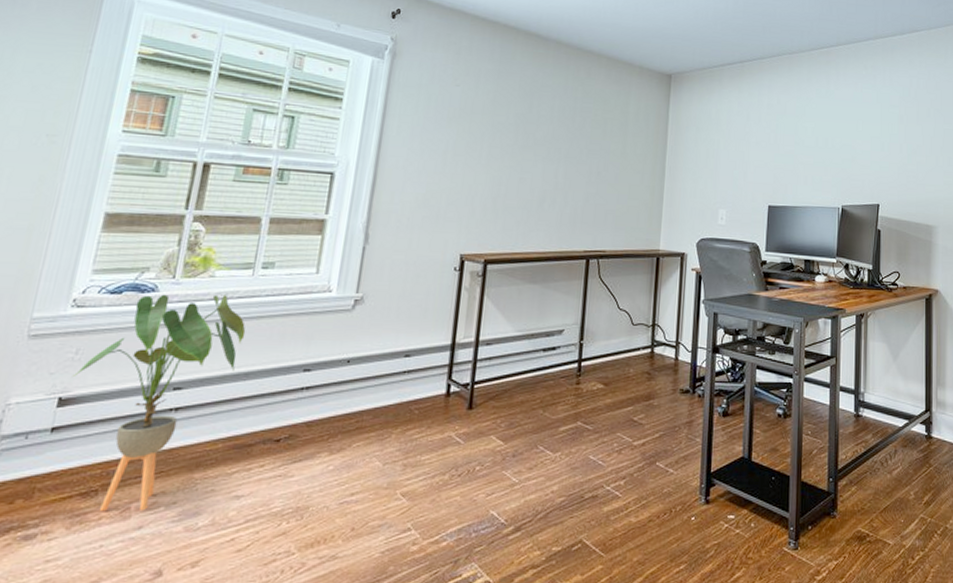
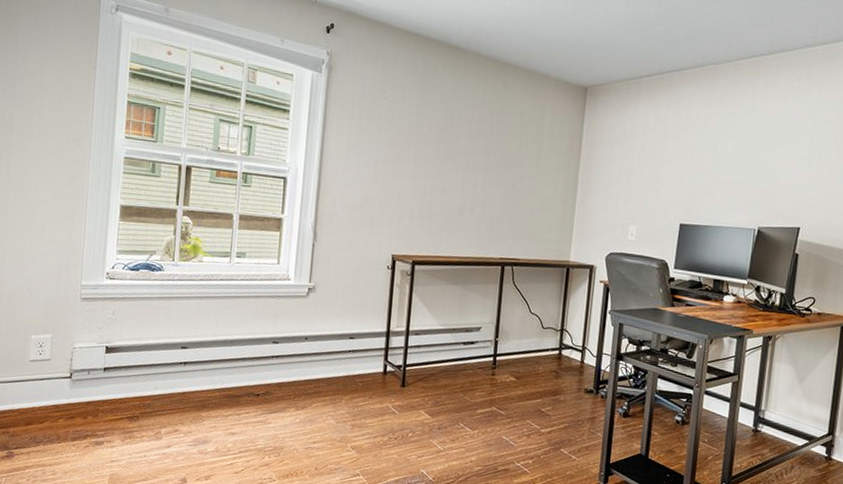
house plant: present [72,294,246,512] -> none [112,273,229,435]

